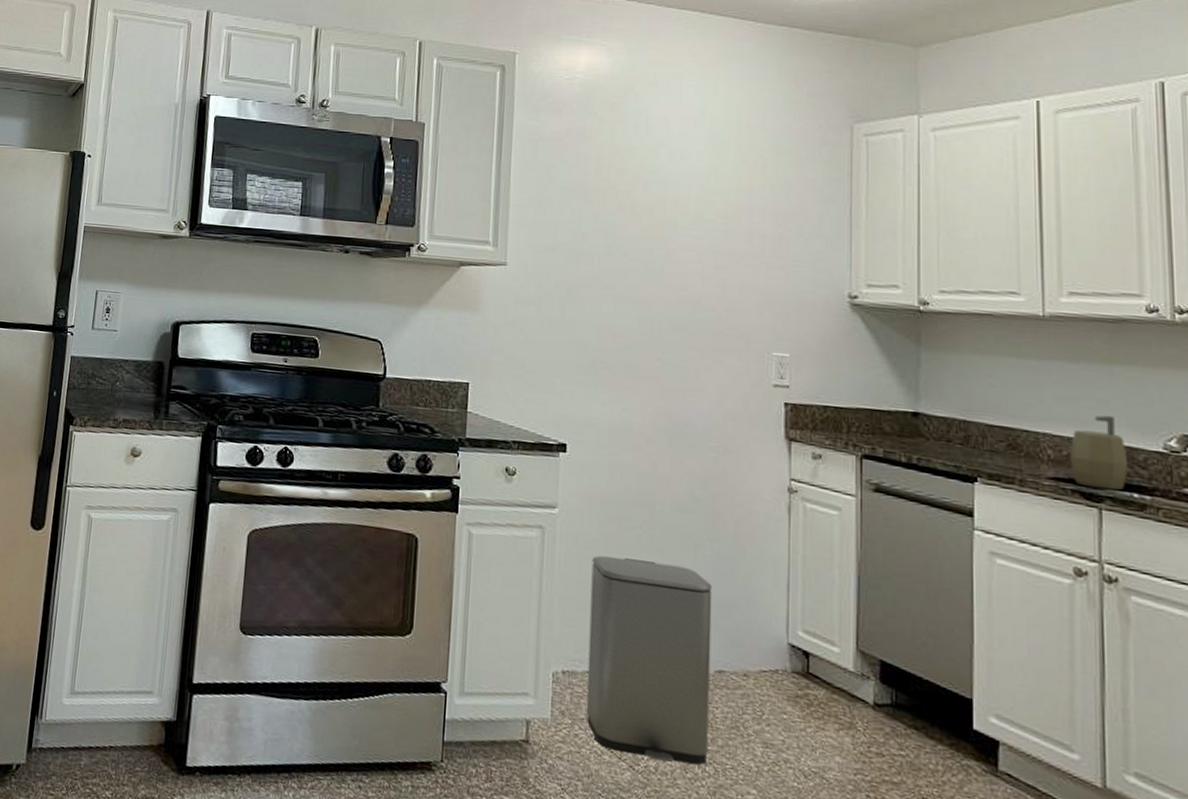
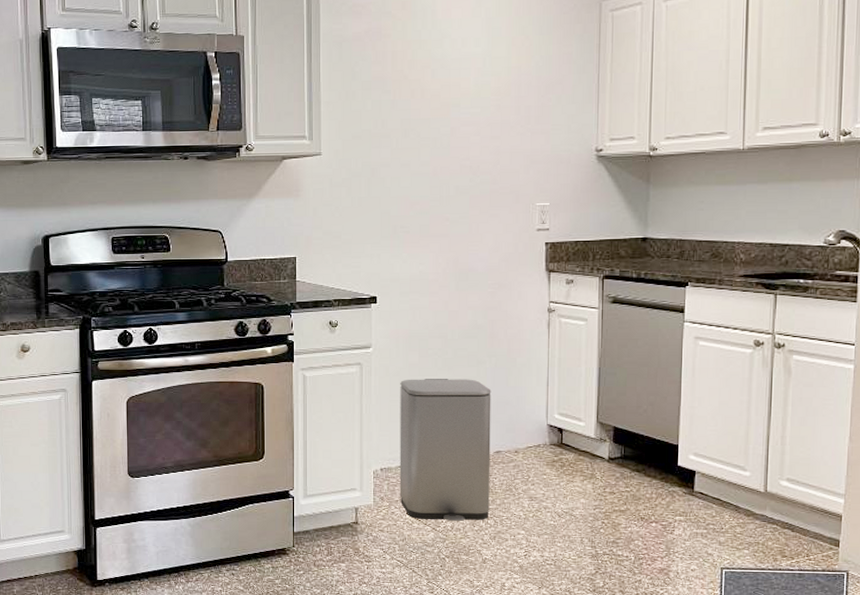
soap dispenser: present [1069,415,1129,491] -> none [756,222,798,279]

